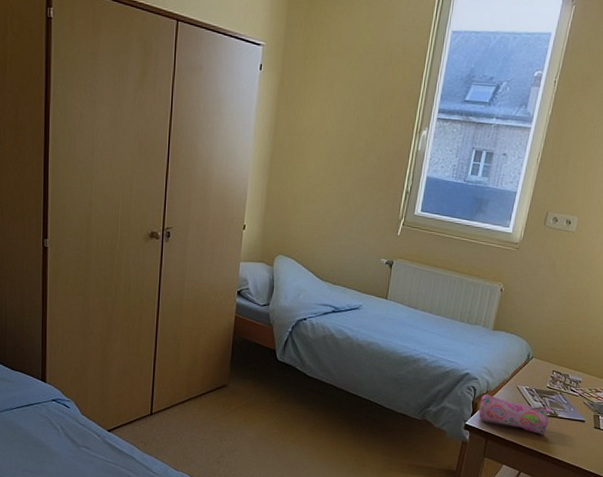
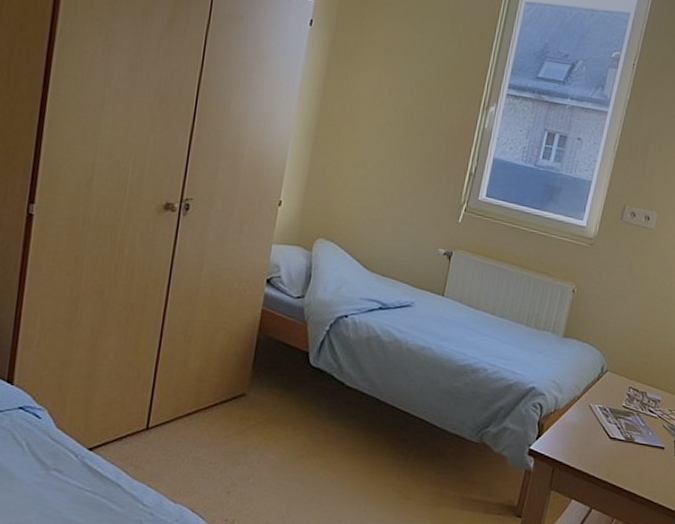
pencil case: present [478,394,553,435] -> none [544,413,629,464]

